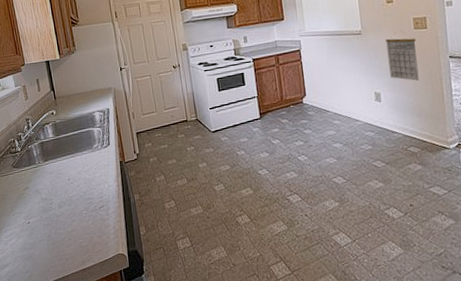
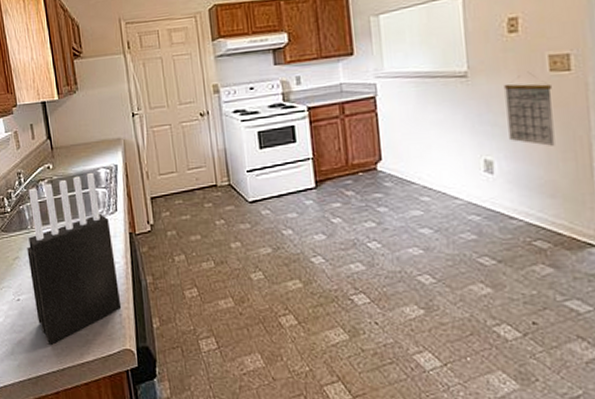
knife block: none [35,115,115,257] -> present [27,172,122,345]

